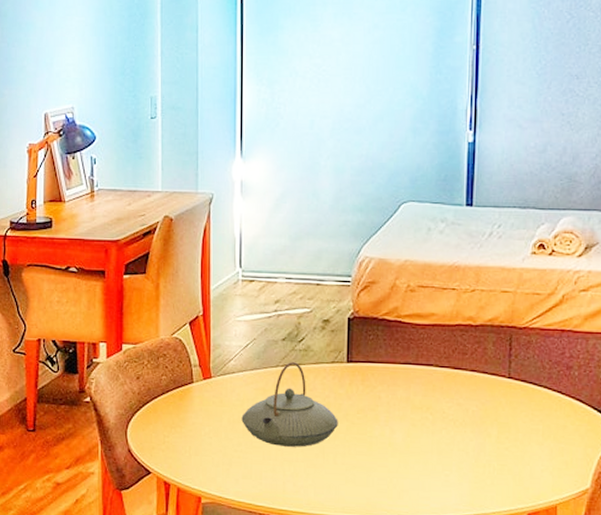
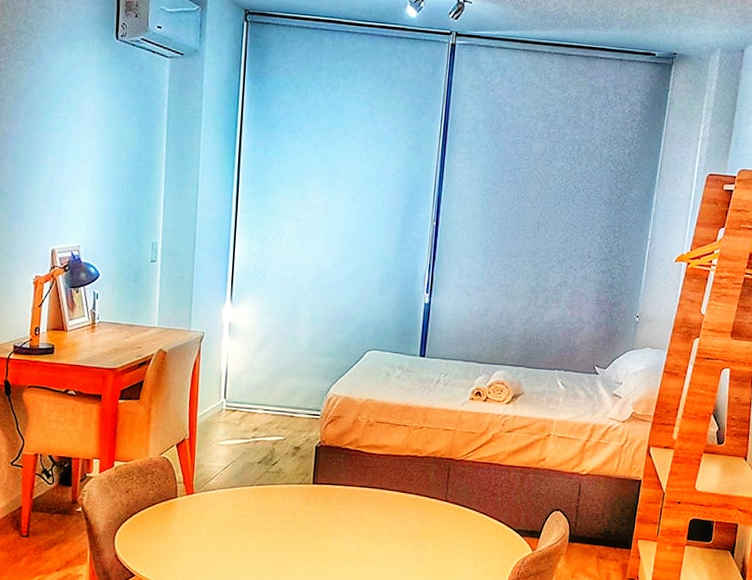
teapot: present [241,362,338,447] -> none [218,482,303,555]

